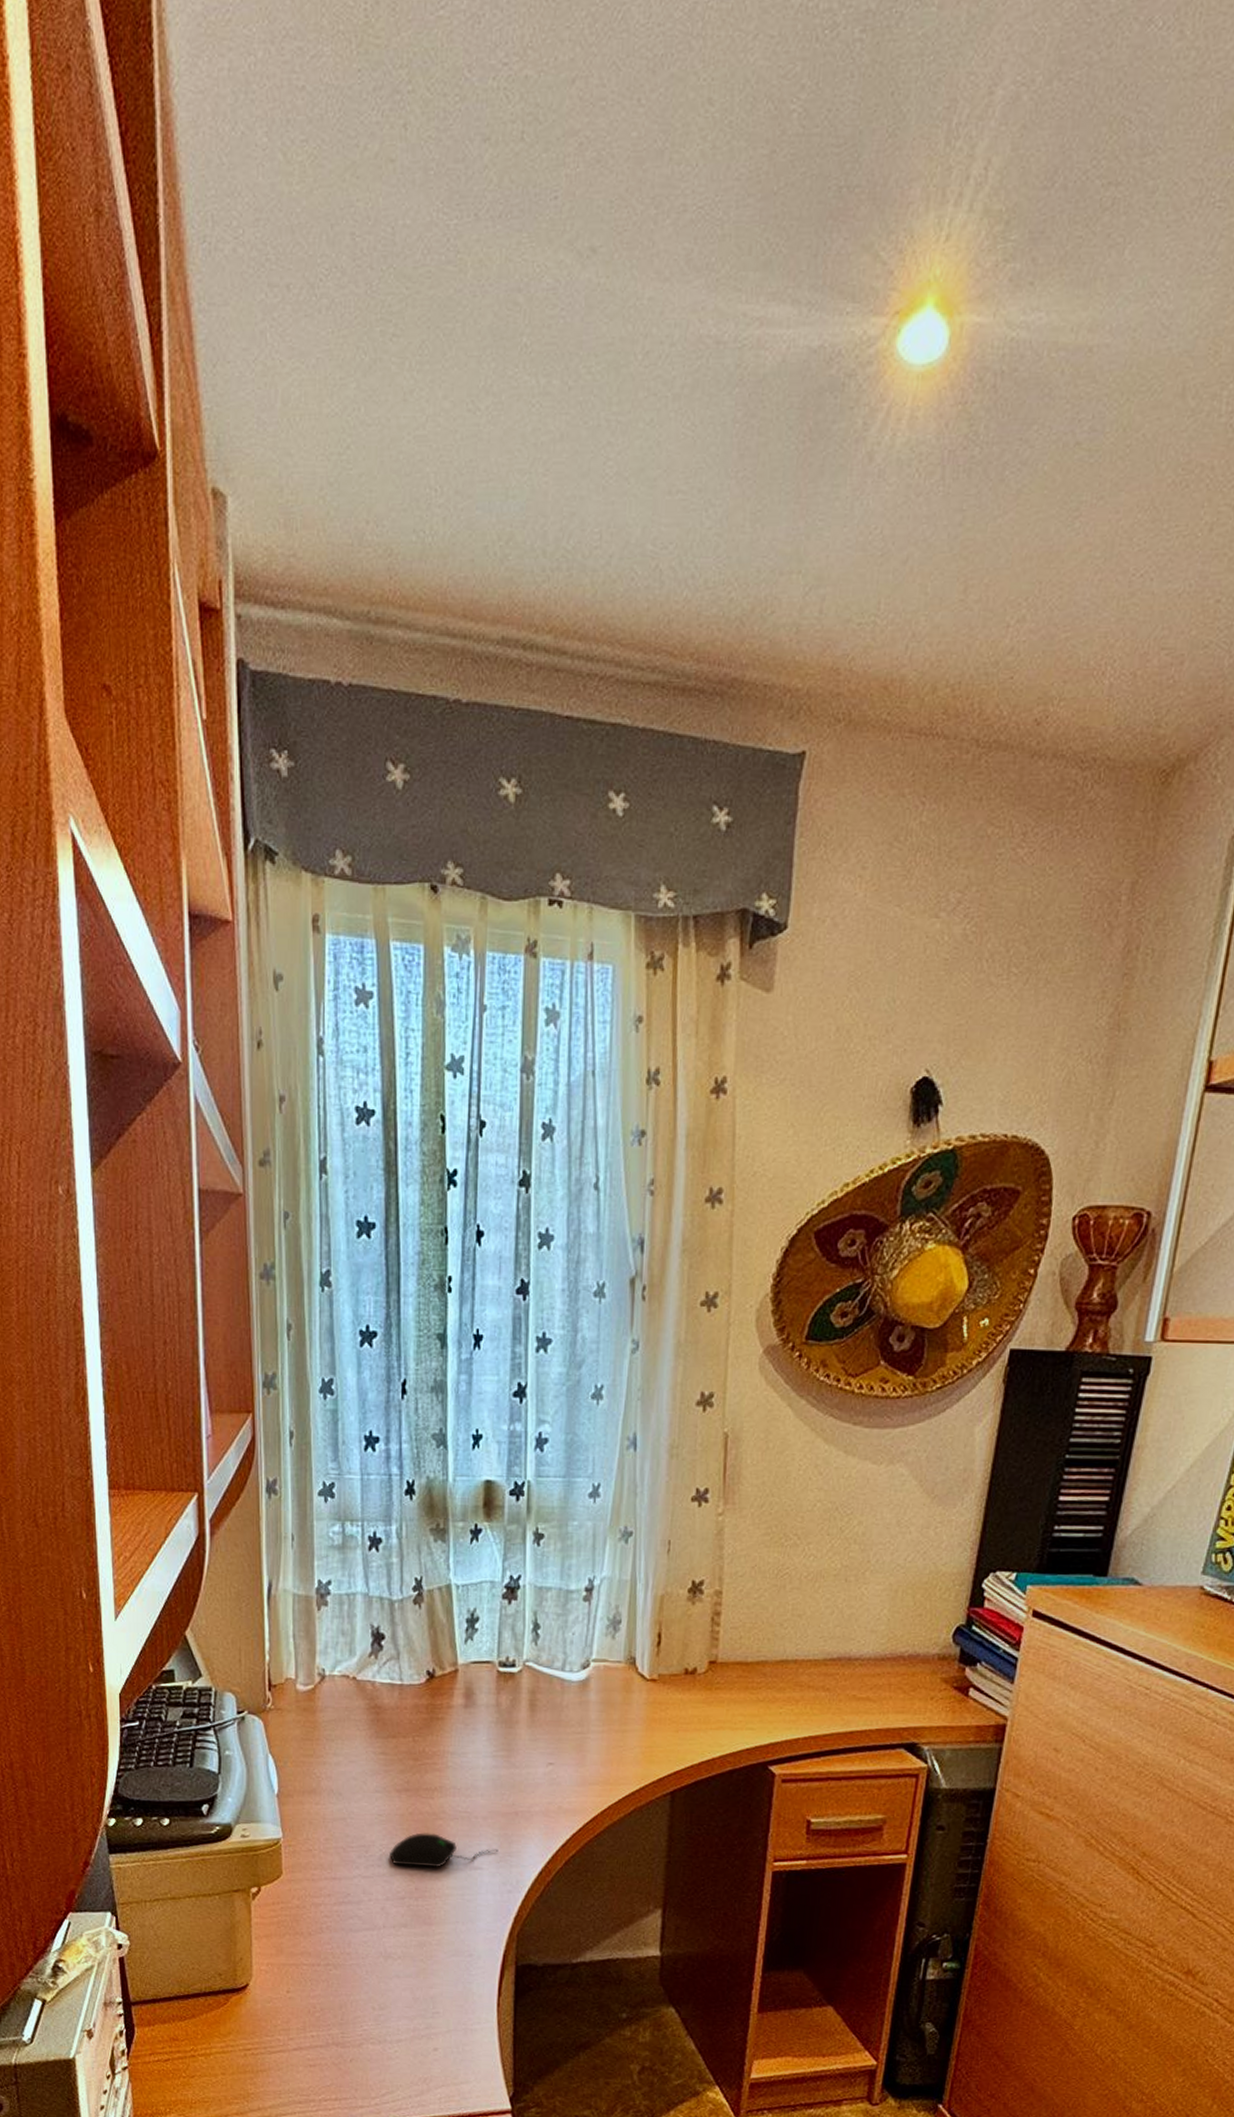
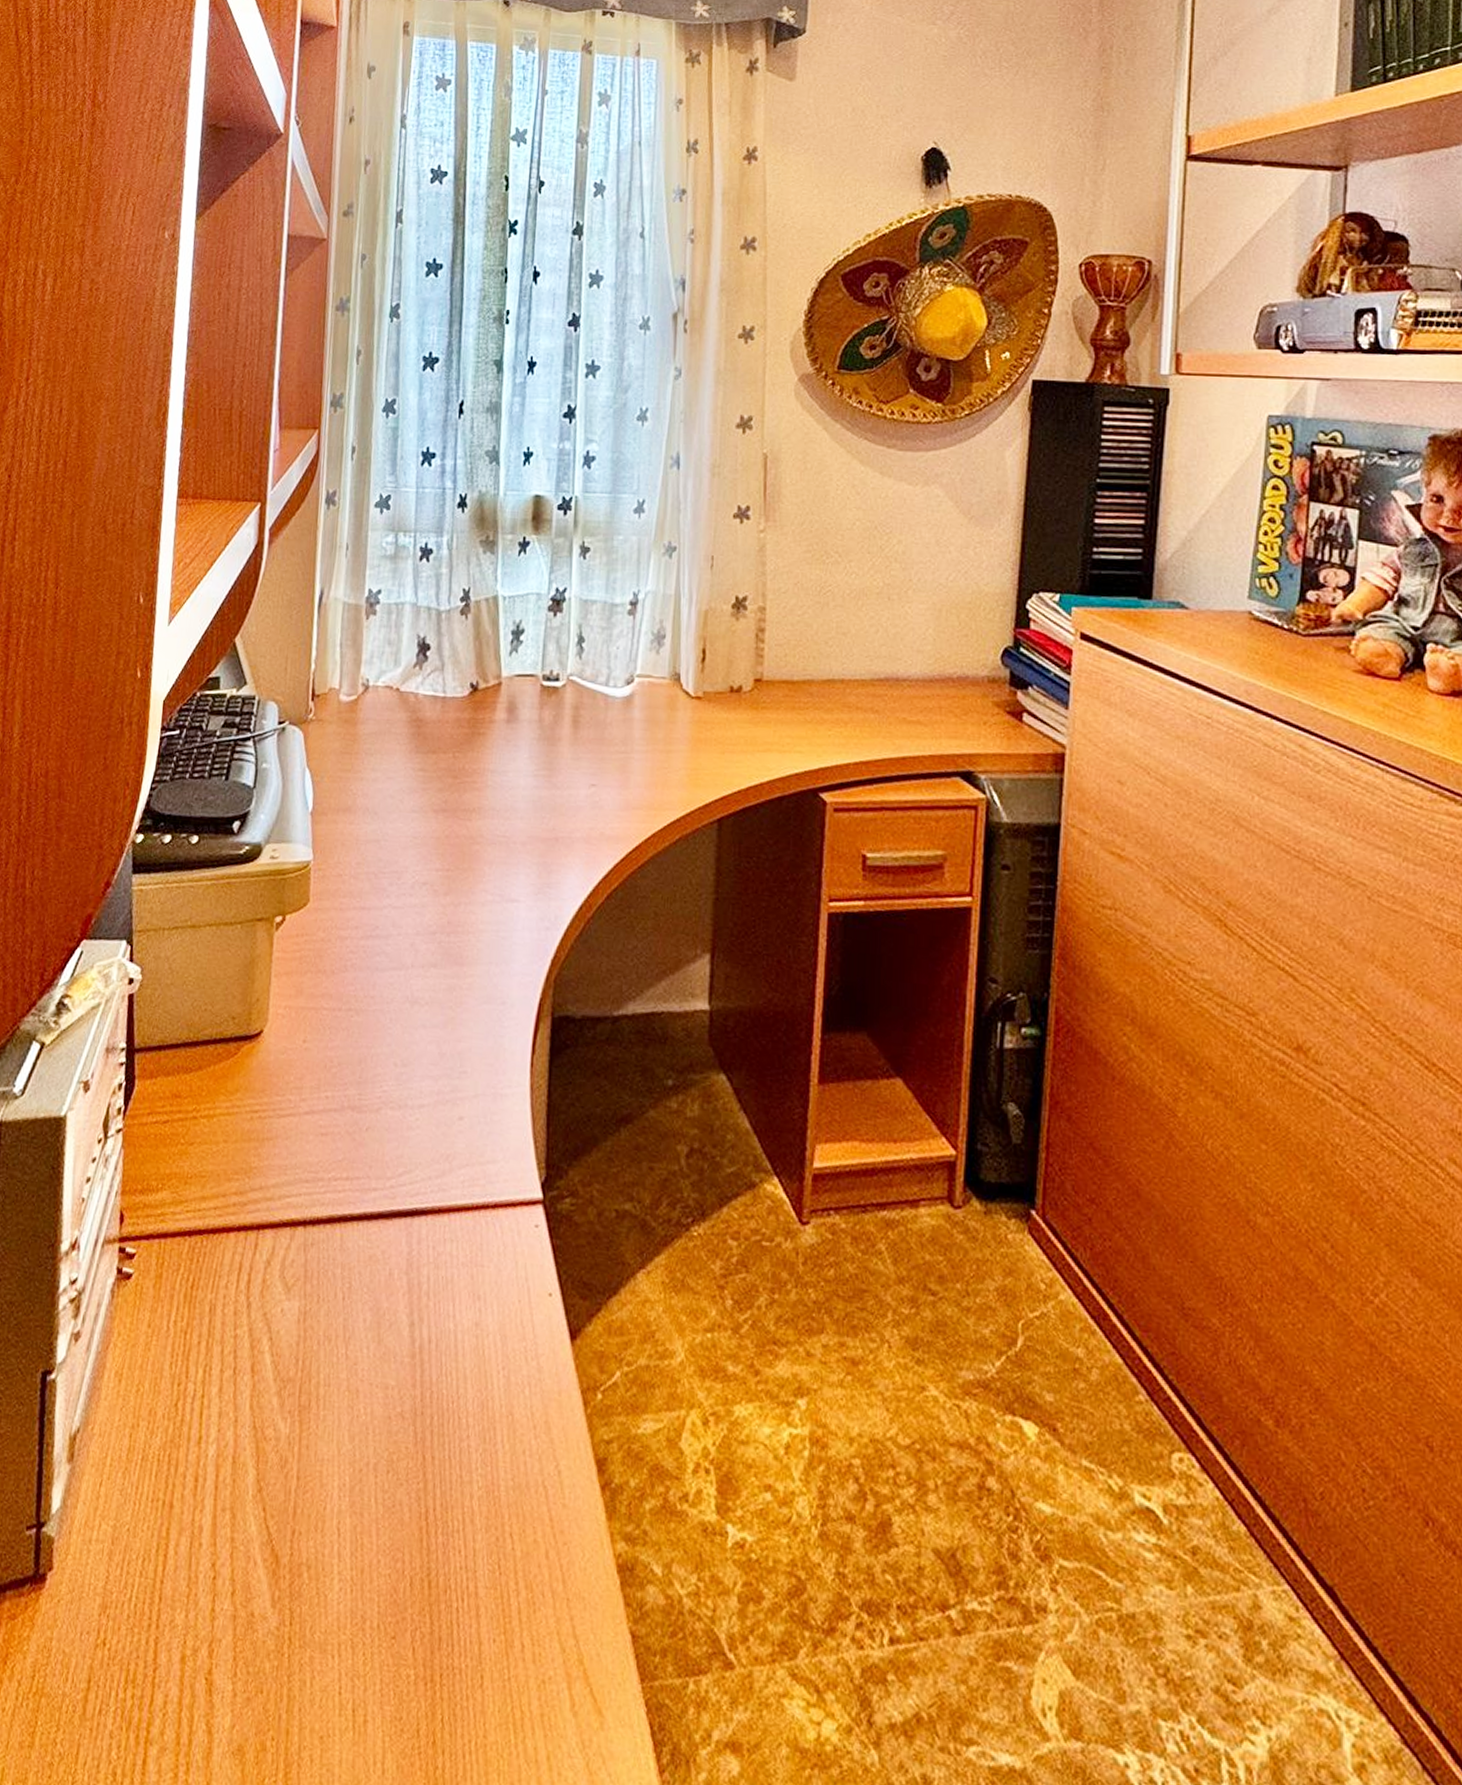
computer mouse: present [388,1832,499,1868] -> none [422,858,537,899]

